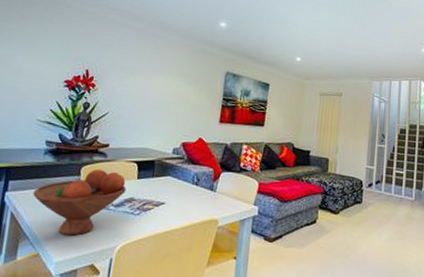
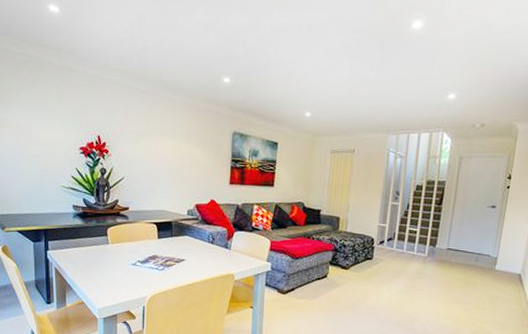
fruit bowl: present [33,168,127,236] -> none [70,230,149,287]

